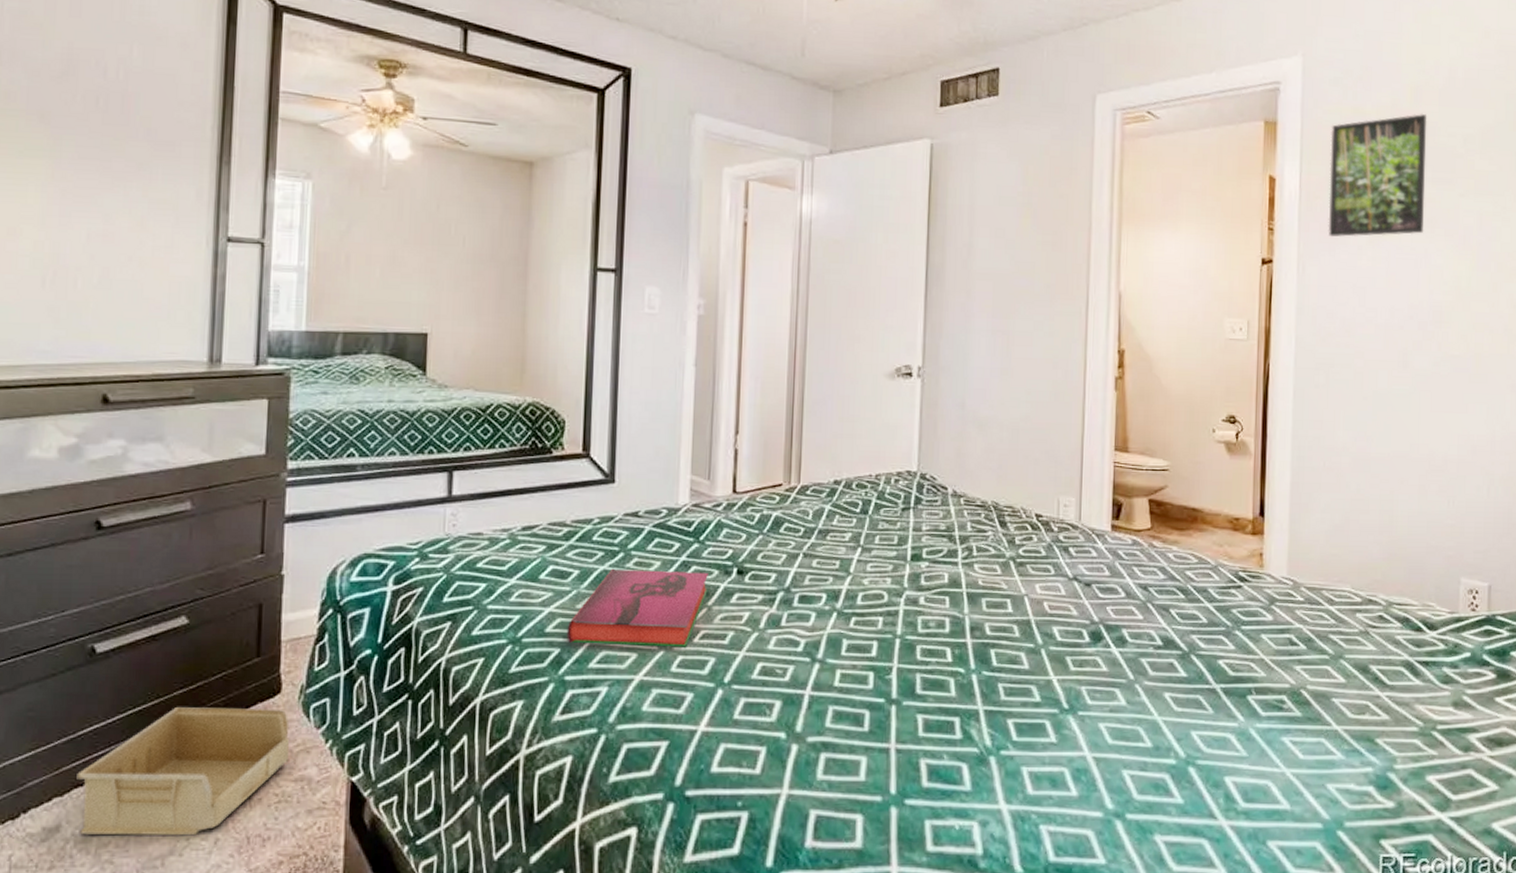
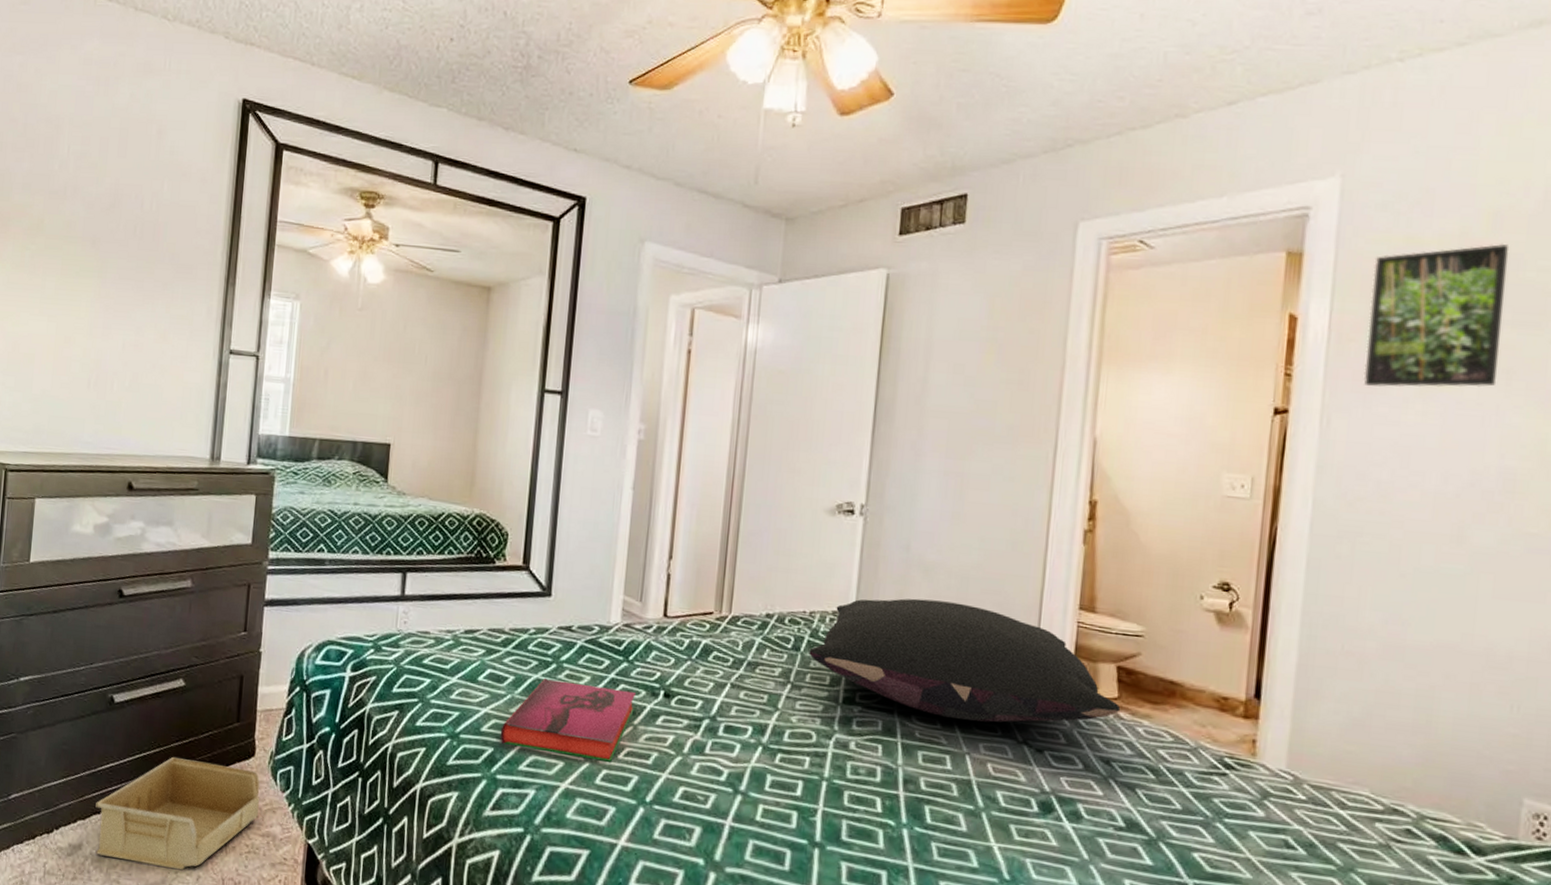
pillow: none [877,453,1154,564] -> present [809,598,1121,723]

